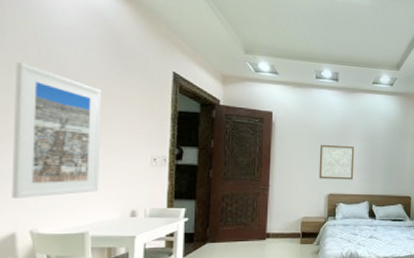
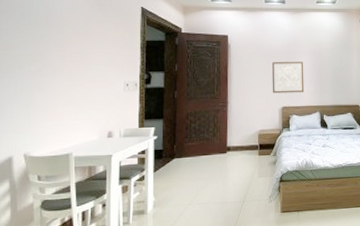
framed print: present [11,62,103,198] -> none [9,10,83,126]

